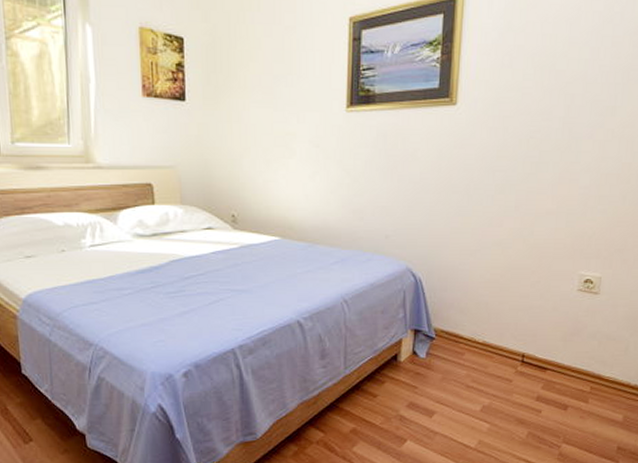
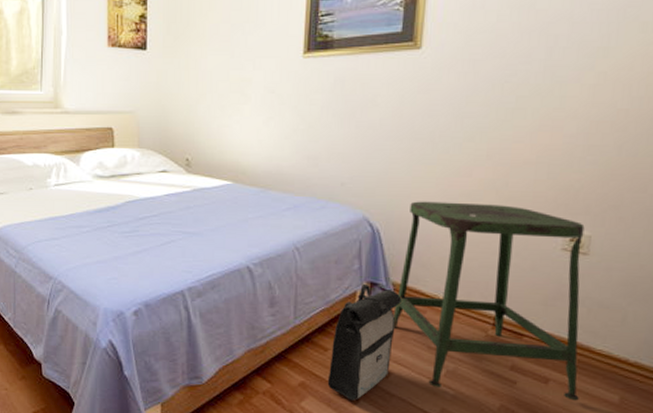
backpack: none [377,331,443,441] -> present [327,283,402,401]
stool: none [435,251,596,423] -> present [393,201,585,401]

